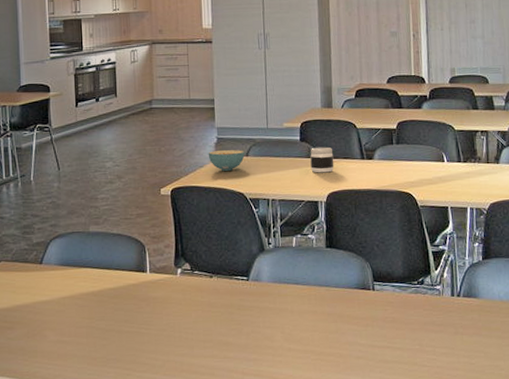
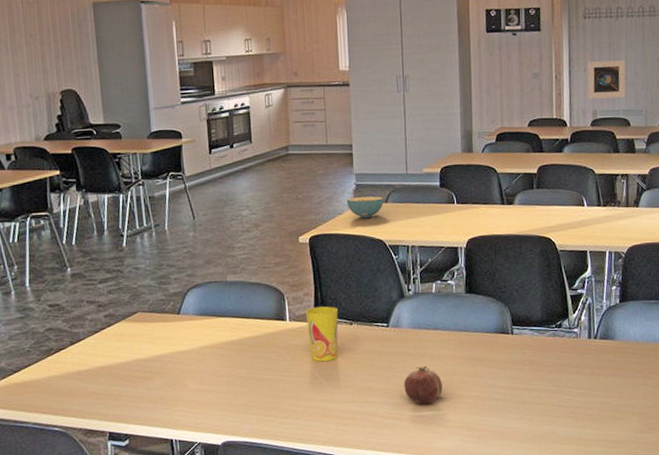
cup: none [167,258,199,315] -> present [306,306,338,362]
fruit: none [264,321,304,361] -> present [404,365,443,404]
jar: present [310,147,334,173] -> none [450,192,474,219]
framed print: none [444,20,483,57] -> present [587,60,626,99]

